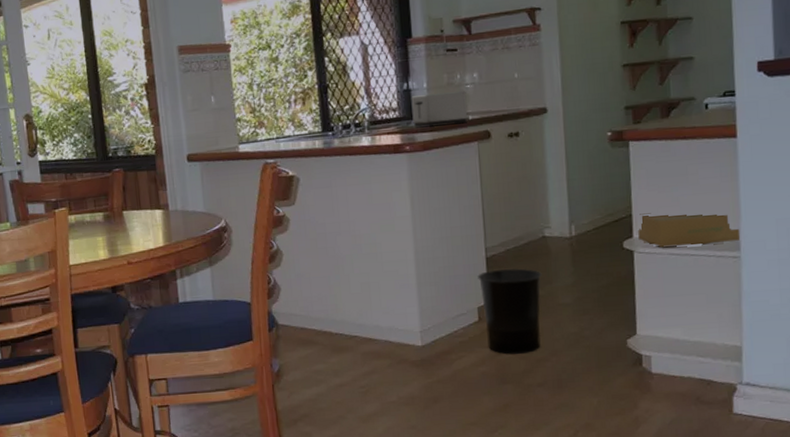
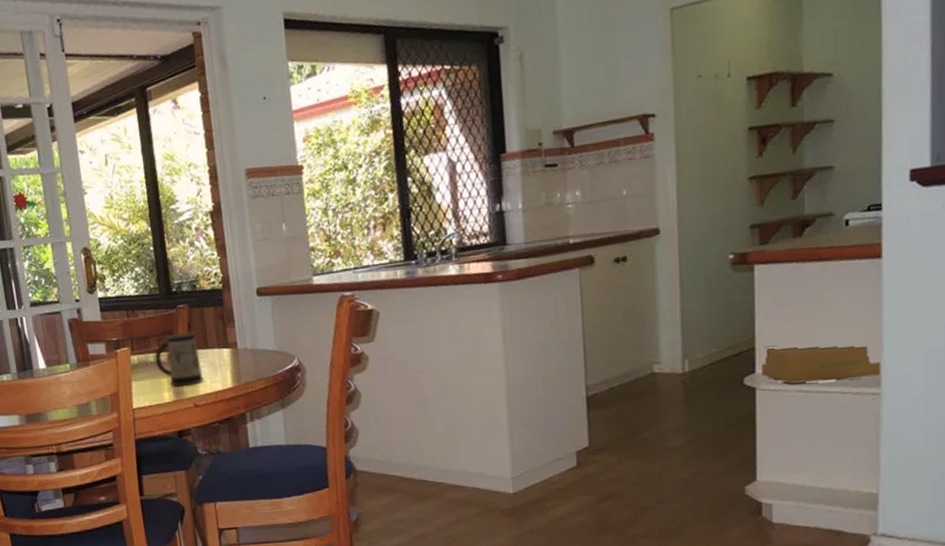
mug: none [91,194,137,244] -> present [155,332,204,386]
toaster: present [411,91,468,128] -> none [504,211,569,254]
waste bin: present [478,268,542,354] -> none [577,408,650,502]

